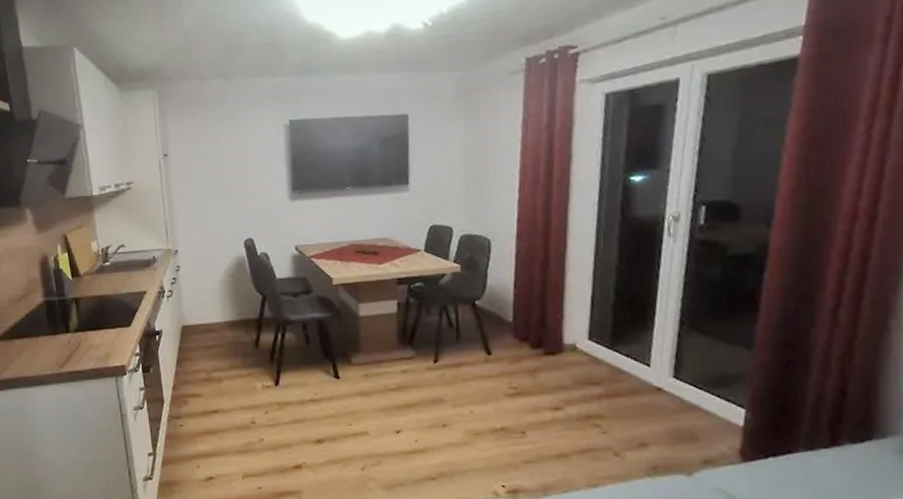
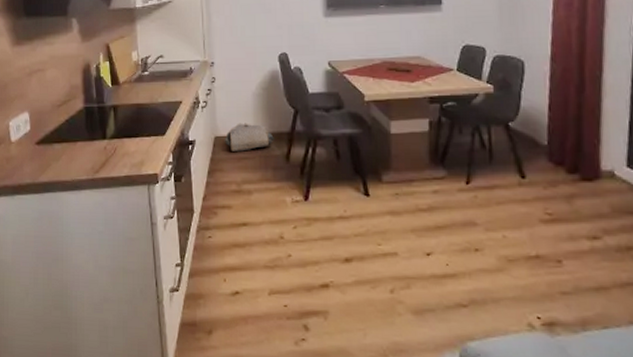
bag: none [191,311,243,340] -> present [224,123,274,151]

